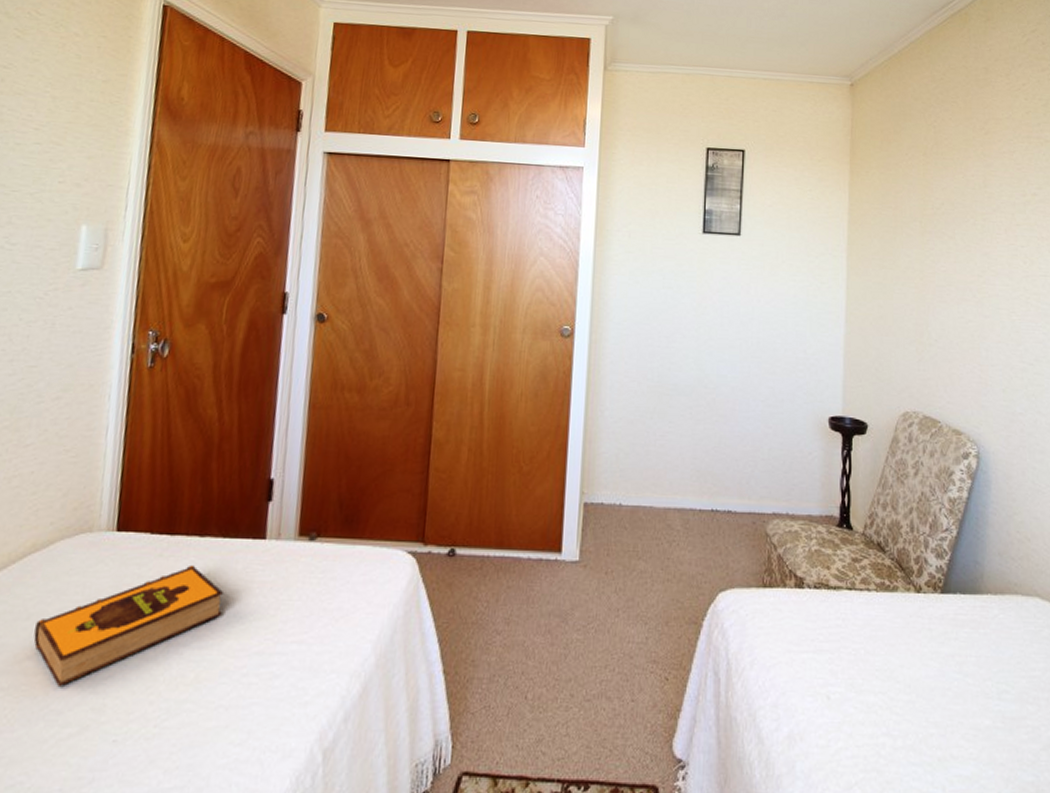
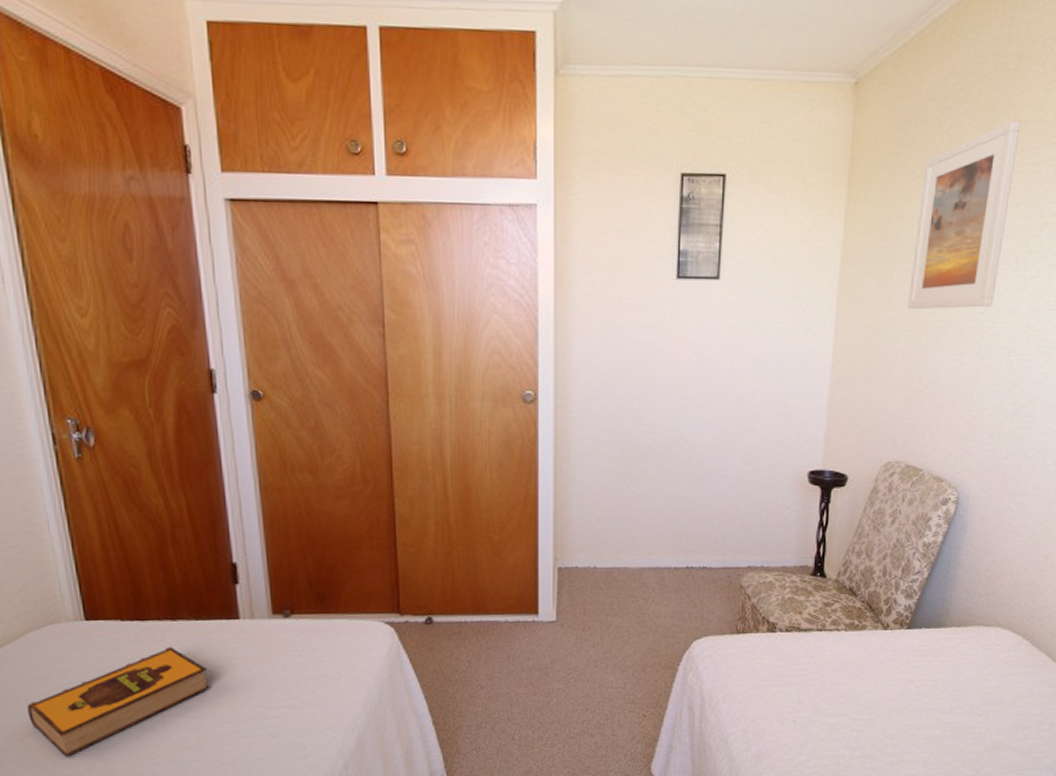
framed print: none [911,118,995,271] -> present [908,120,1021,310]

